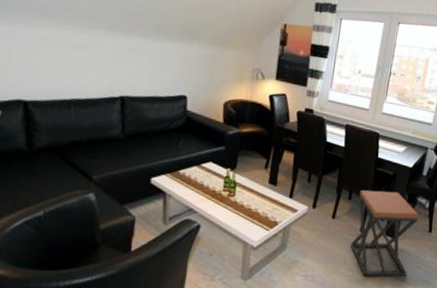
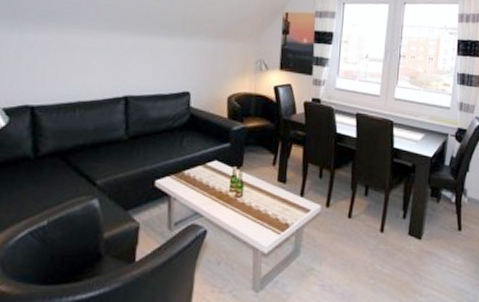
stool: present [351,189,419,277] -> none [371,184,445,285]

